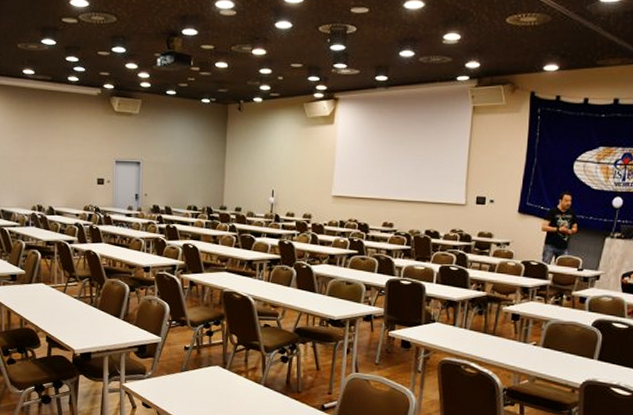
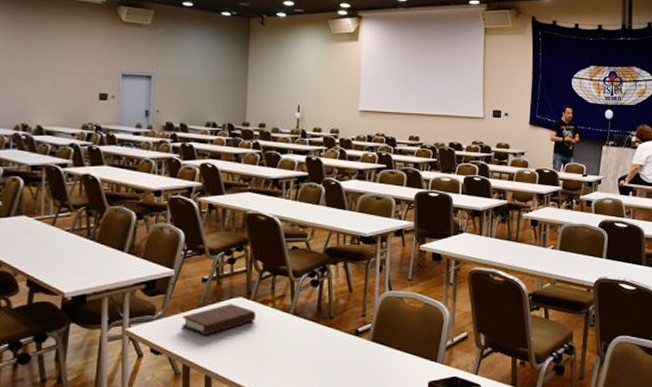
book: none [167,371,230,396] -> present [181,304,256,335]

